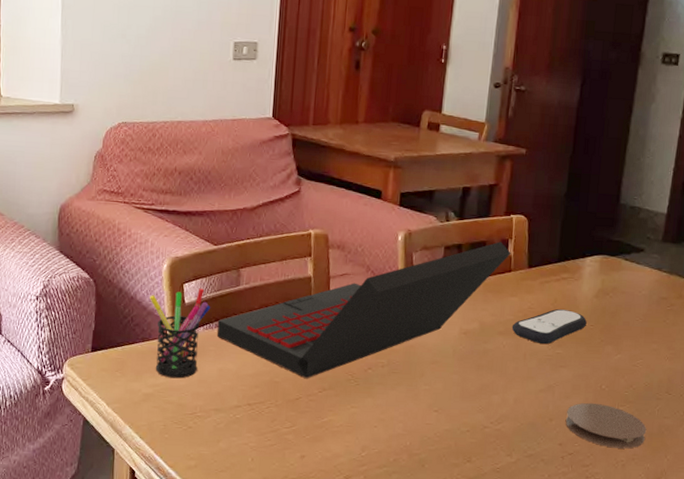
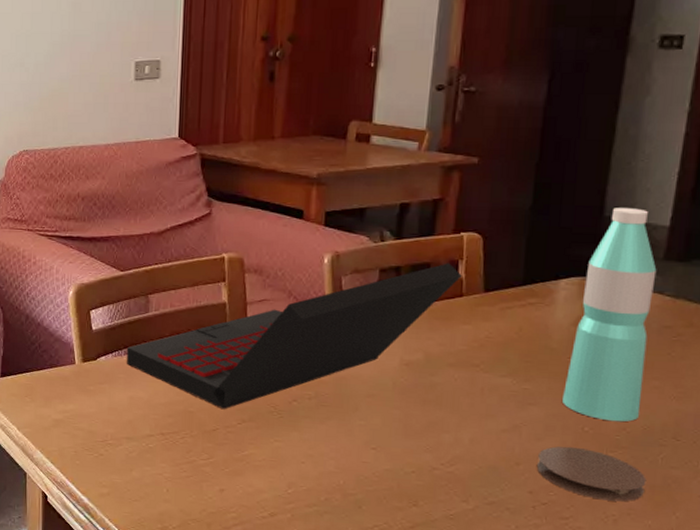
pen holder: present [150,288,211,379] -> none [56,315,119,406]
remote control: present [511,308,587,345] -> none [464,338,562,379]
water bottle: none [586,196,657,380] -> present [562,208,657,422]

